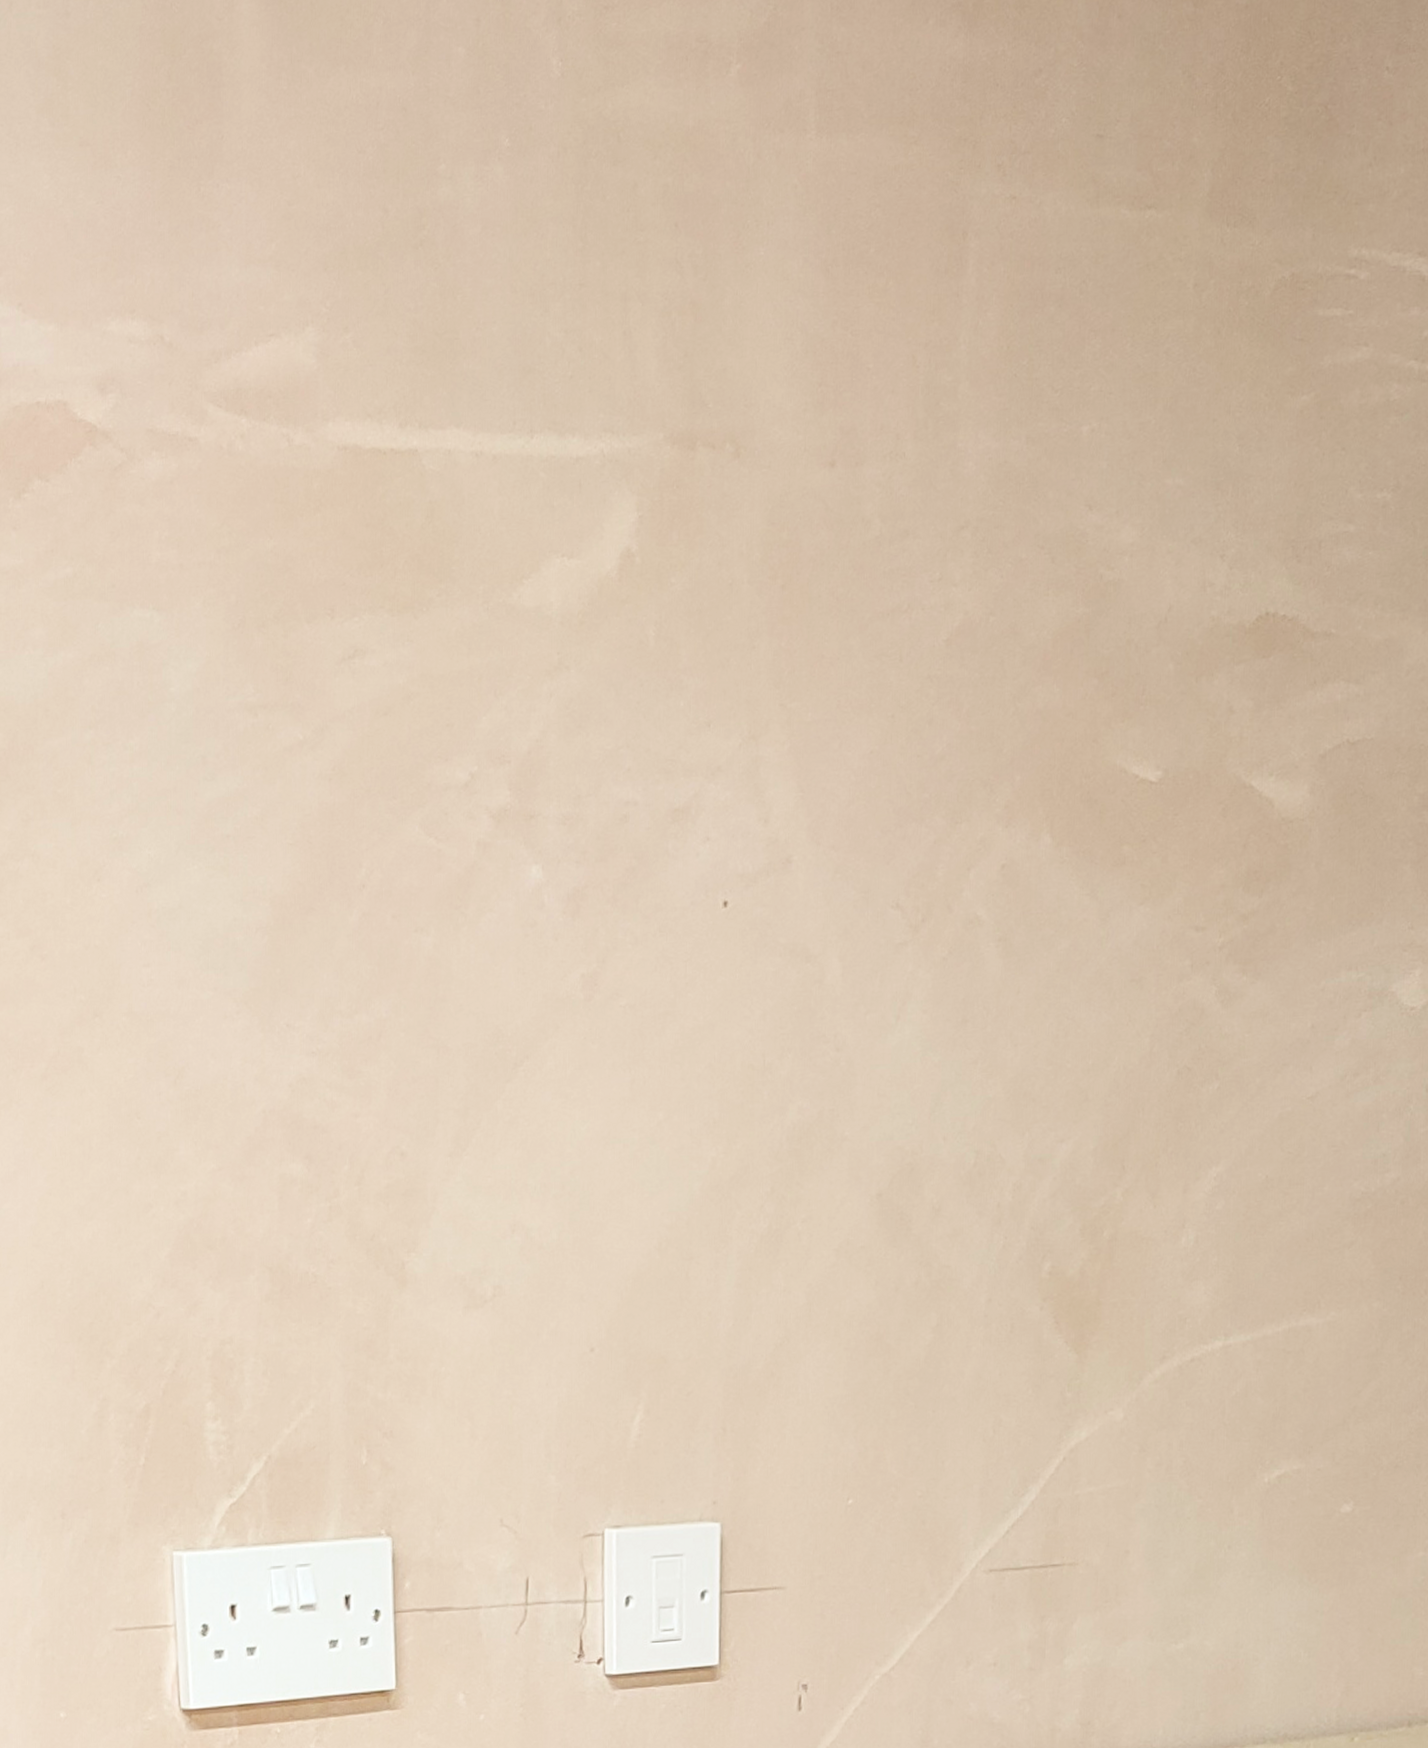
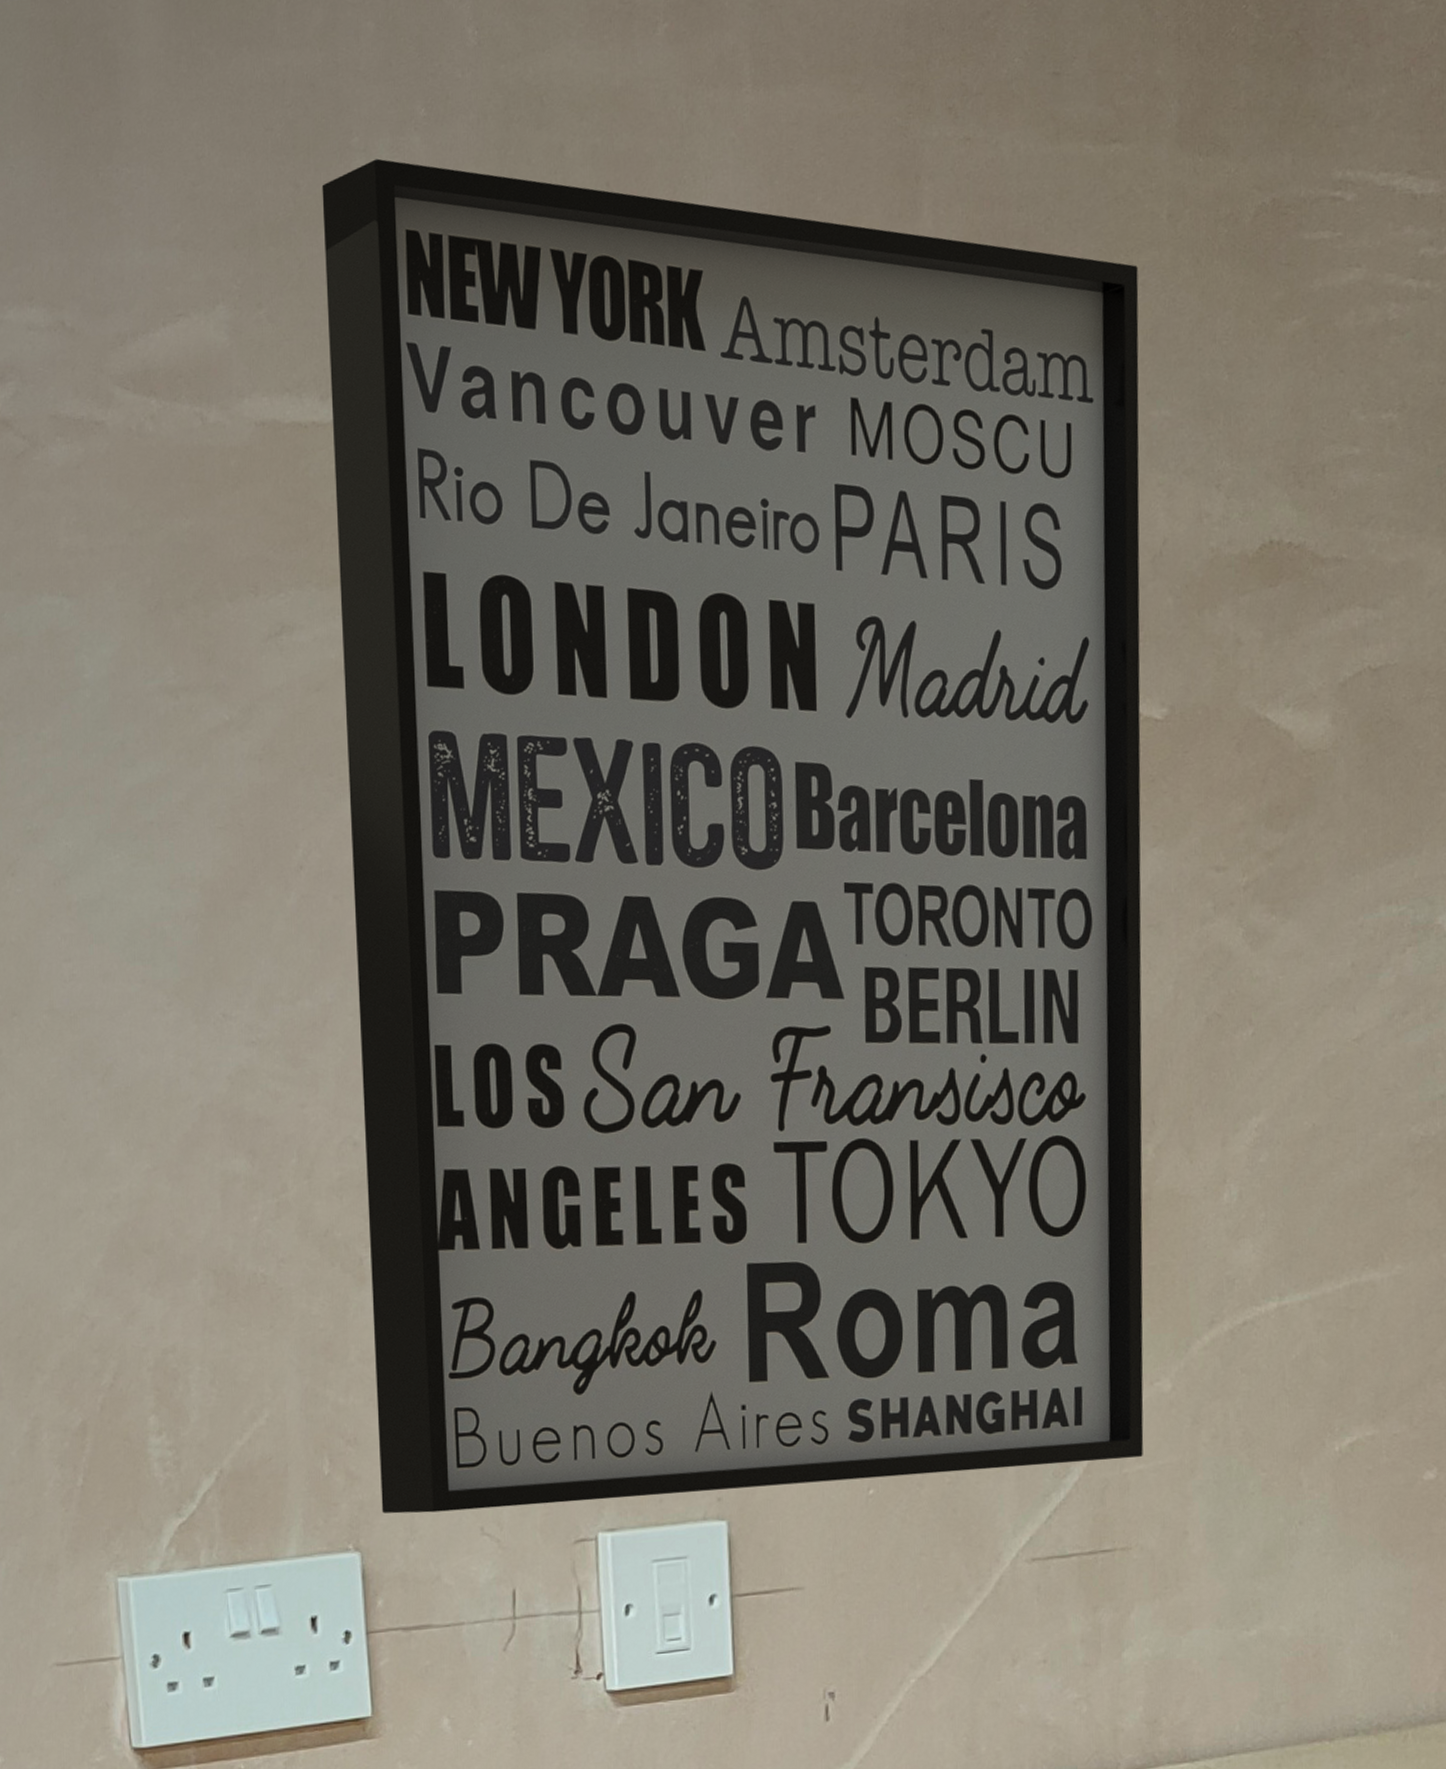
wall art: none [409,187,1163,1504] -> present [322,158,1144,1514]

